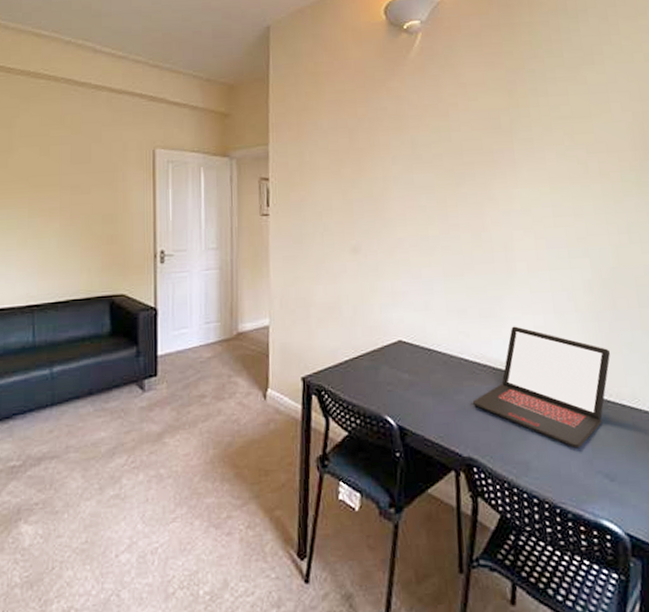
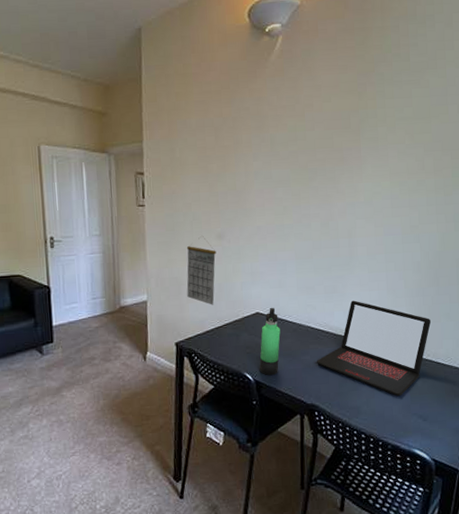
calendar: none [316,250,351,332] -> present [186,236,216,305]
thermos bottle: none [402,334,428,420] -> present [259,307,281,376]

